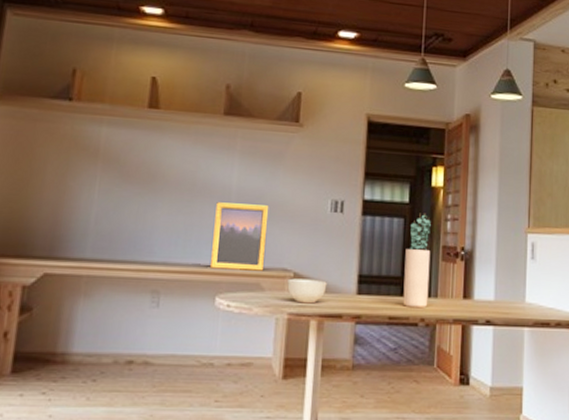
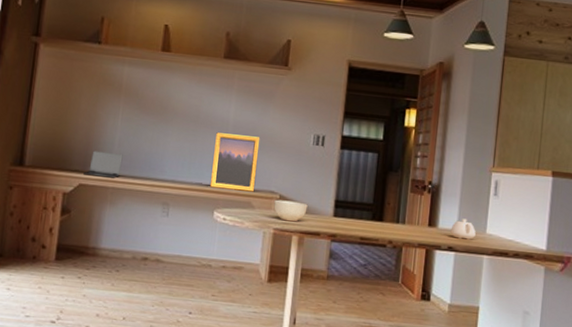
laptop: none [49,231,101,265] -> present [83,150,123,179]
vase: present [403,213,431,309] -> none [373,149,402,233]
teapot: none [487,287,516,311] -> present [450,218,477,240]

